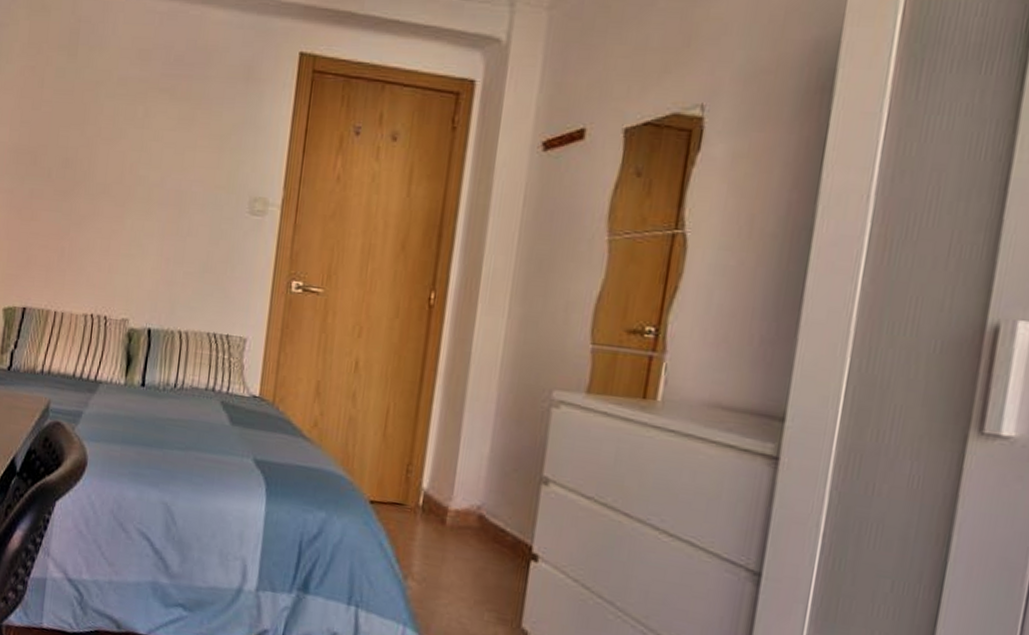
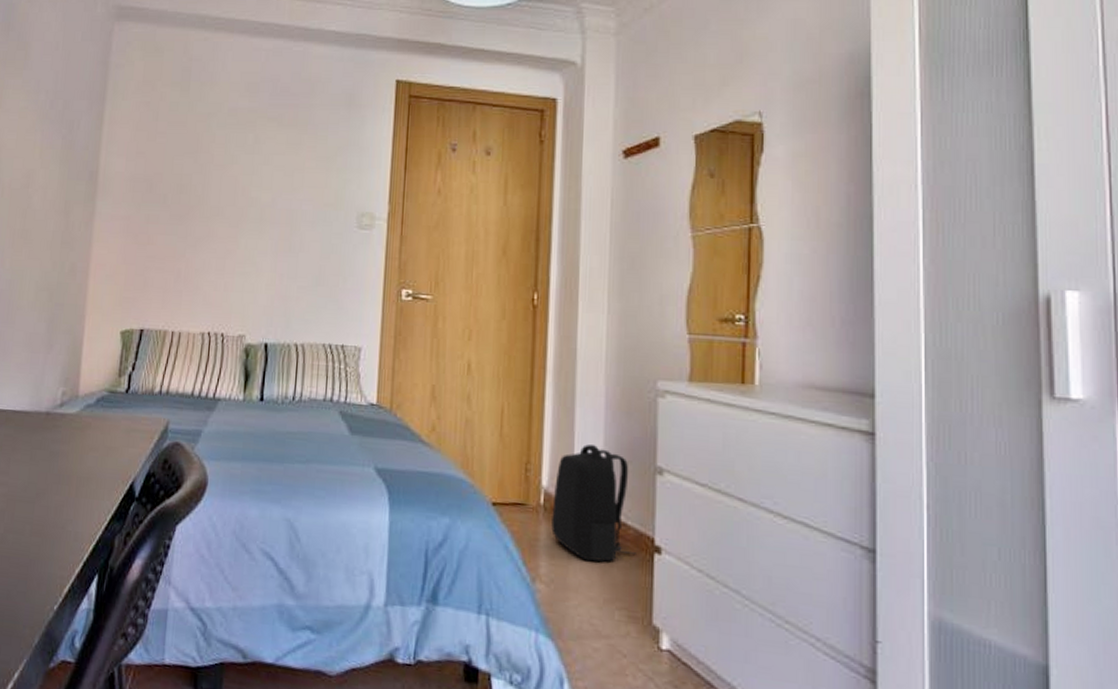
backpack: none [428,450,514,566] -> present [551,444,636,562]

